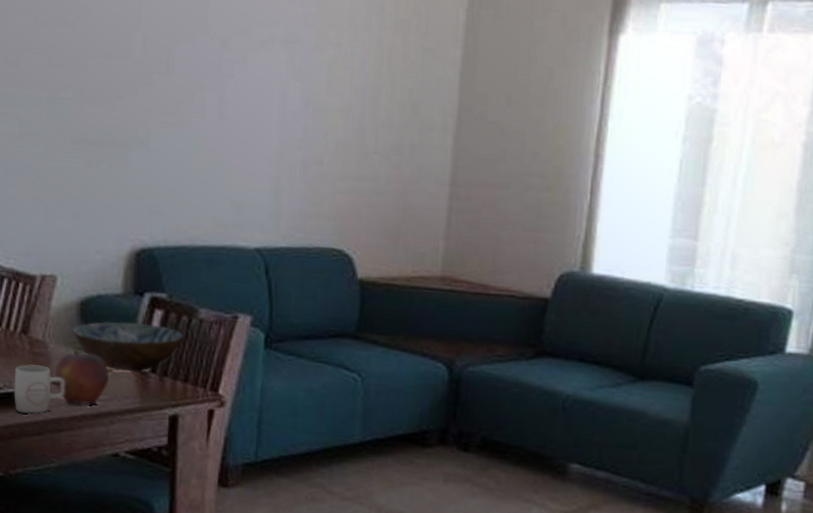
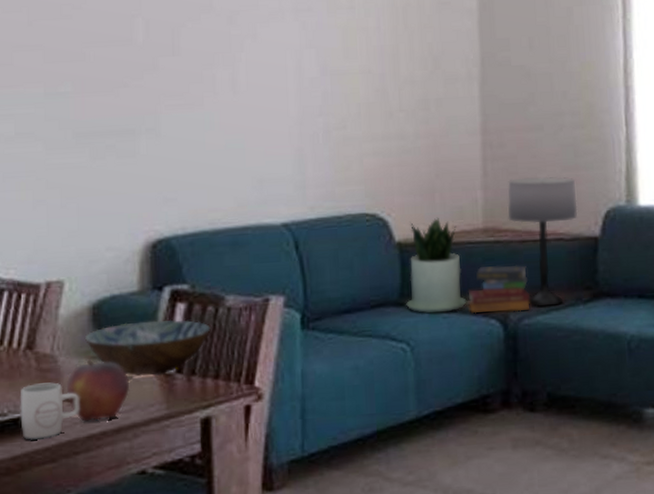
planter: none [361,260,418,350] -> present [406,217,467,313]
books: none [419,312,478,359] -> present [468,264,531,314]
table lamp: none [465,232,535,358] -> present [507,176,578,307]

